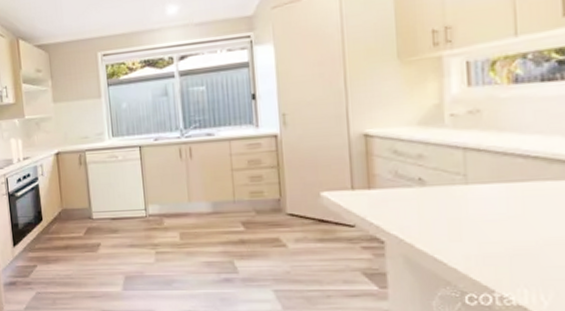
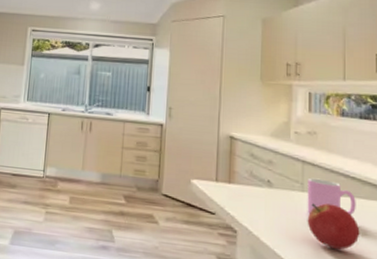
cup: none [472,165,541,209] -> present [307,178,356,215]
fruit: none [474,193,548,244] -> present [307,203,360,250]

